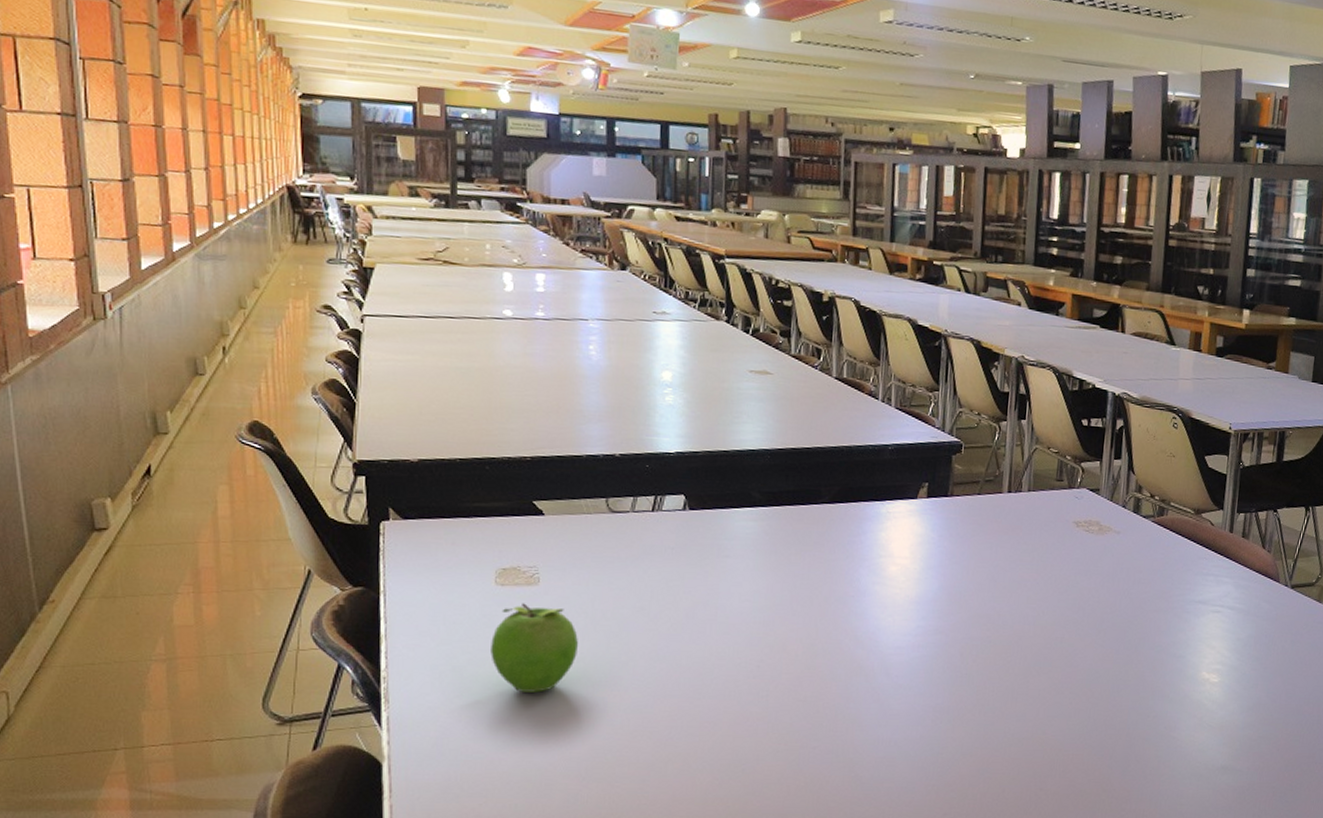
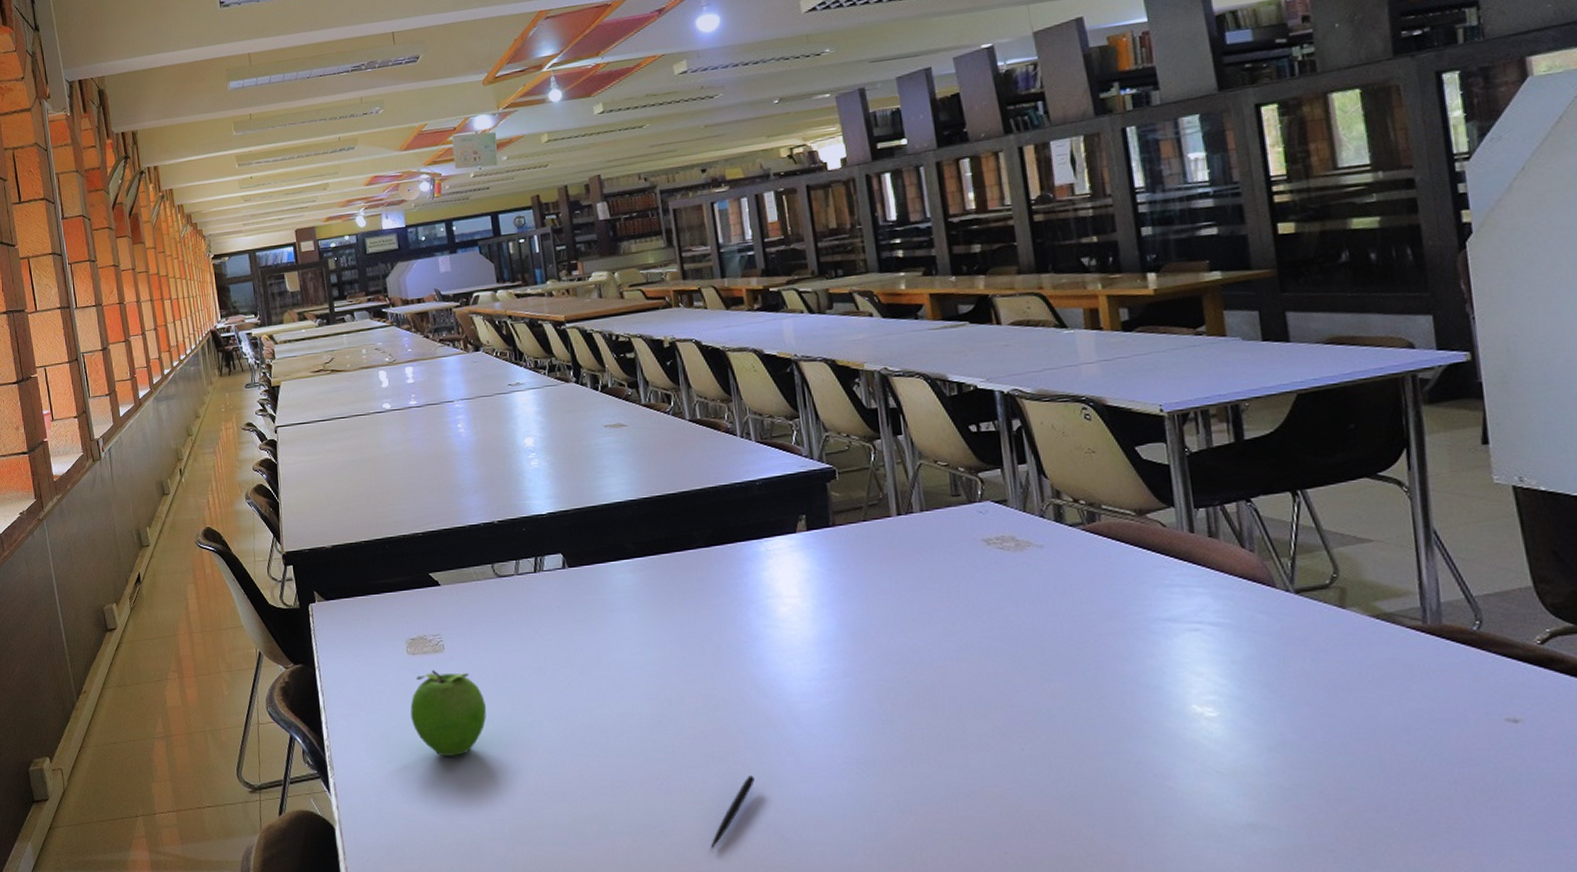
pen: none [788,720,840,785] -> present [711,776,755,848]

